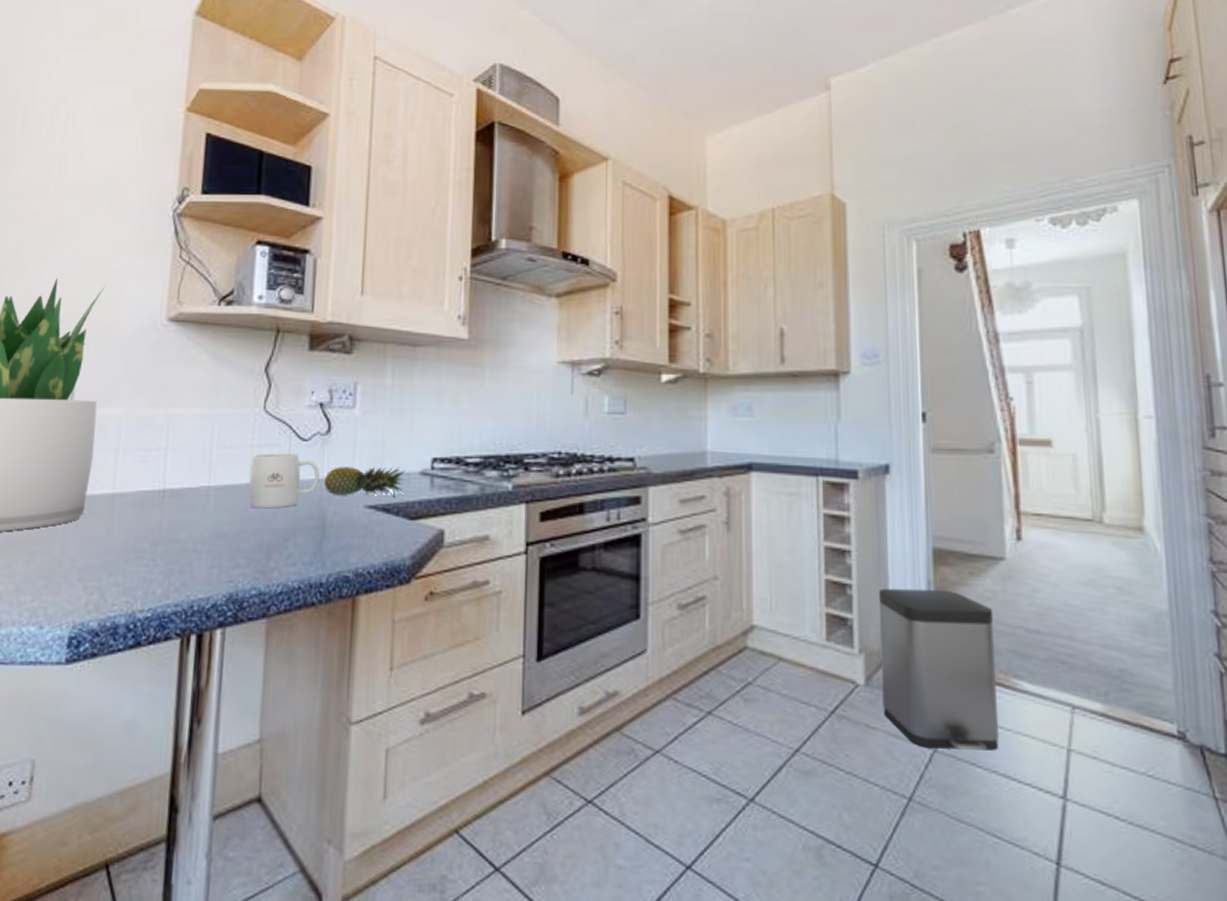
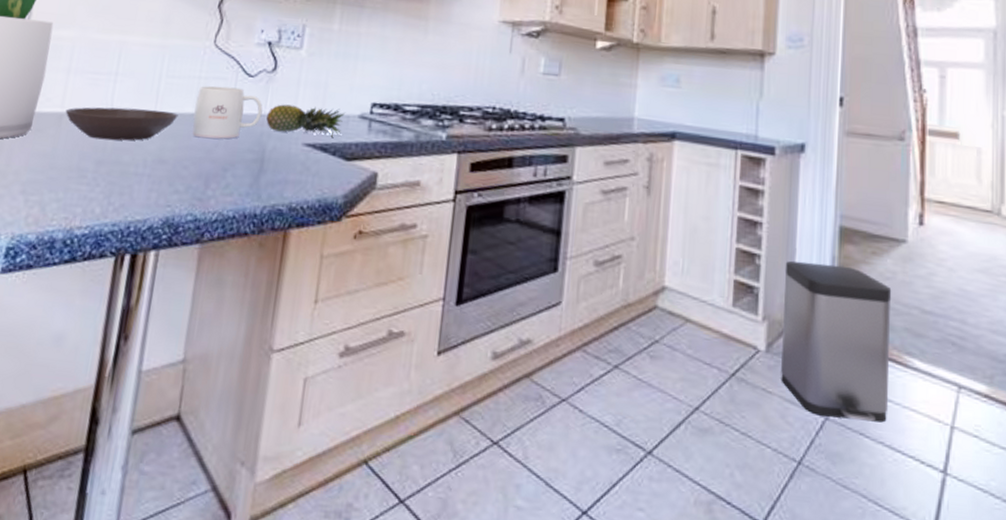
bowl: none [117,483,233,518] -> present [65,107,179,141]

